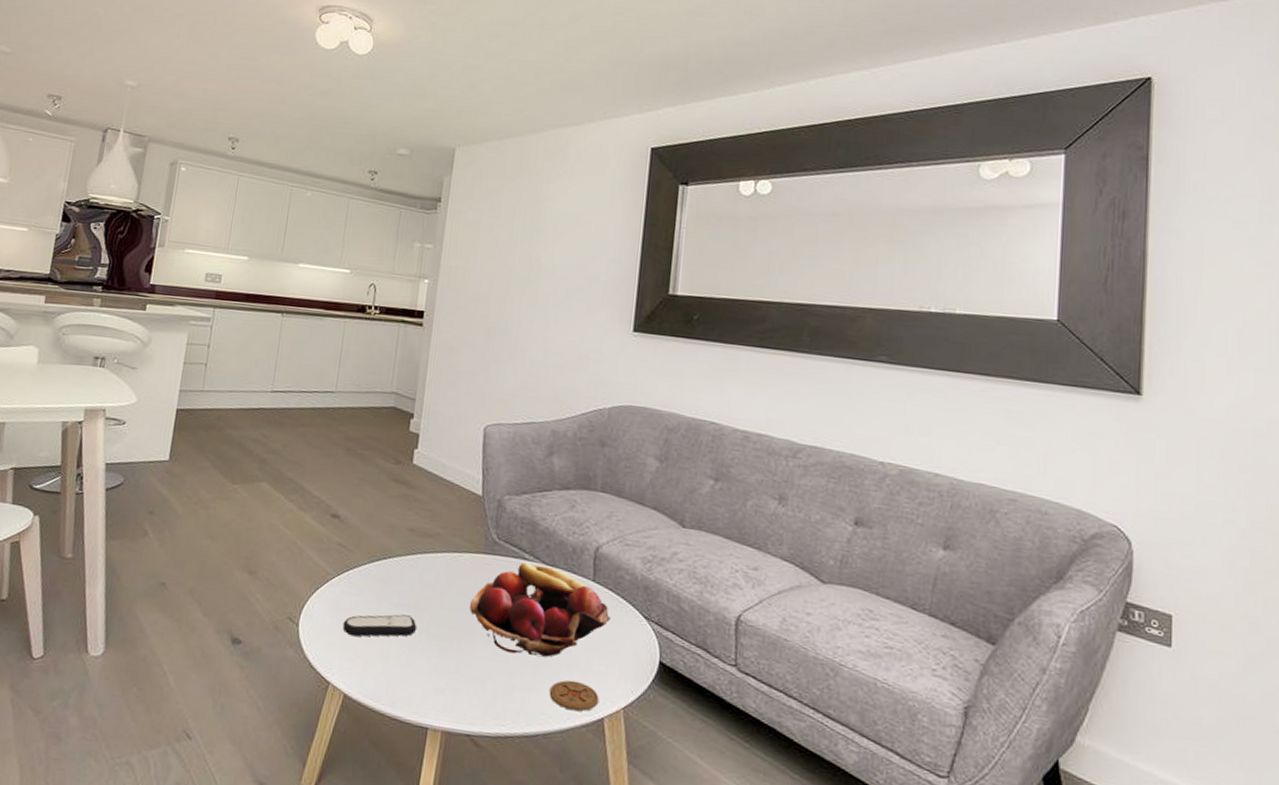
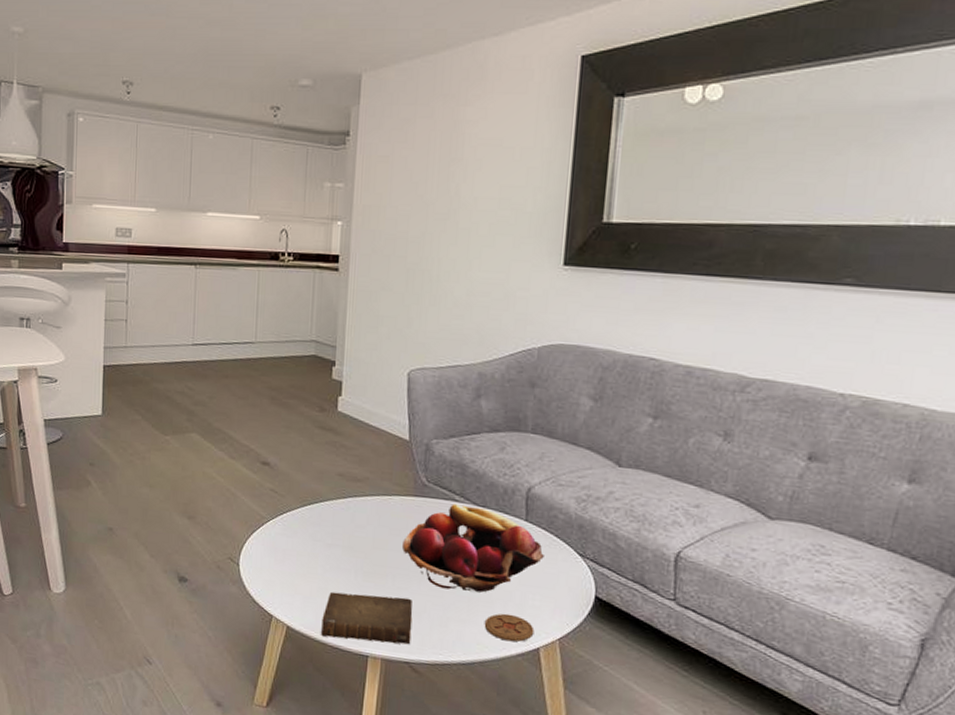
remote control: present [342,614,417,637] -> none [281,554,352,575]
book: none [380,655,477,715] -> present [321,591,413,645]

